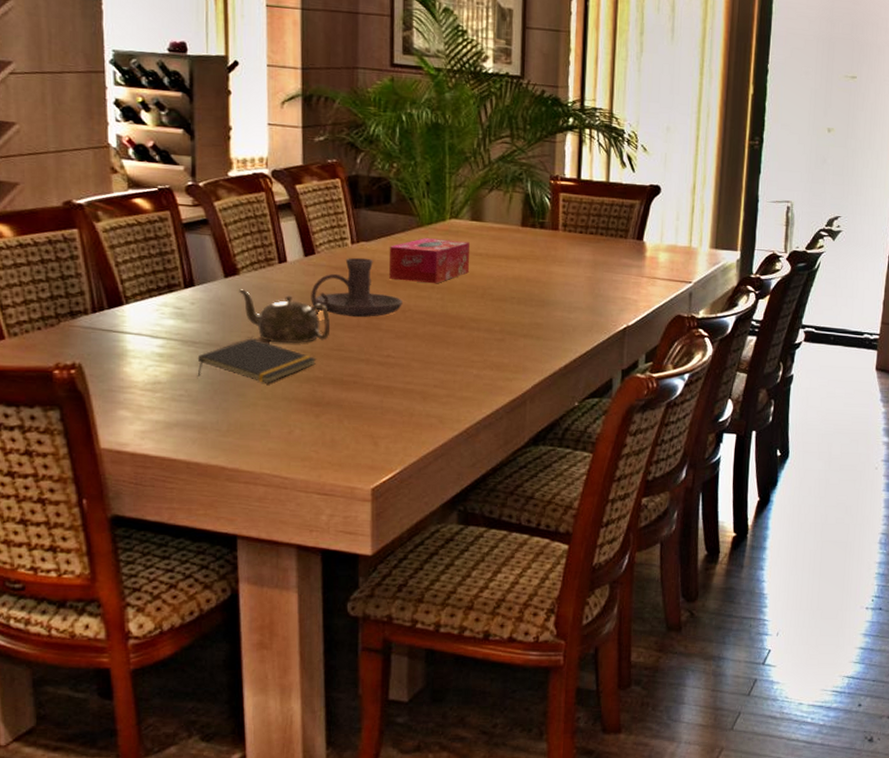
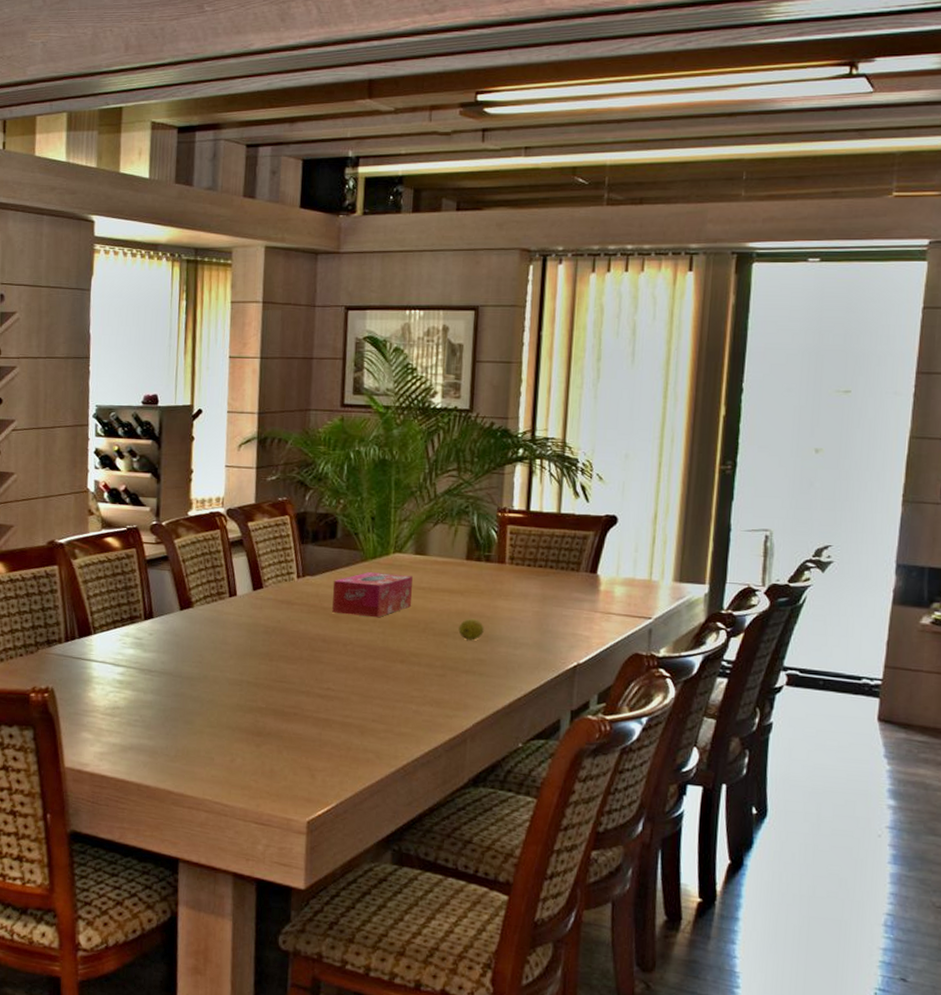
notepad: present [197,338,317,383] -> none [151,668,260,712]
teapot: present [239,289,331,344] -> none [192,621,275,674]
candle holder: present [311,257,403,318] -> none [257,591,344,651]
fruit: none [516,283,540,305] -> present [458,618,484,641]

